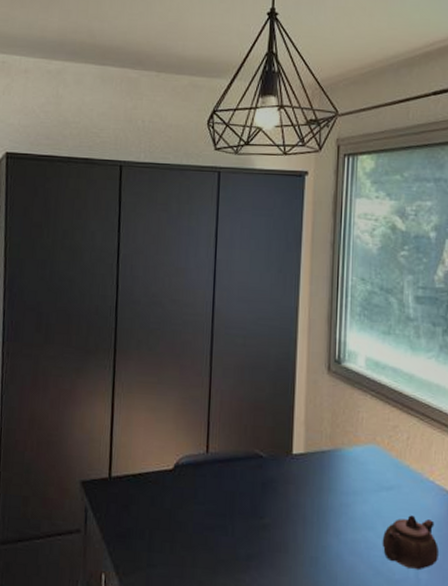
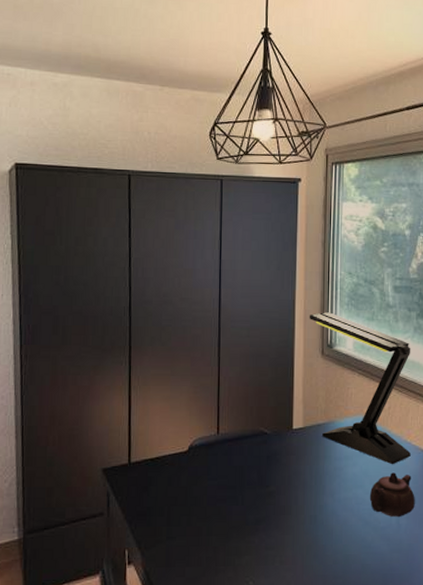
desk lamp: none [314,322,435,507] -> present [309,312,411,465]

